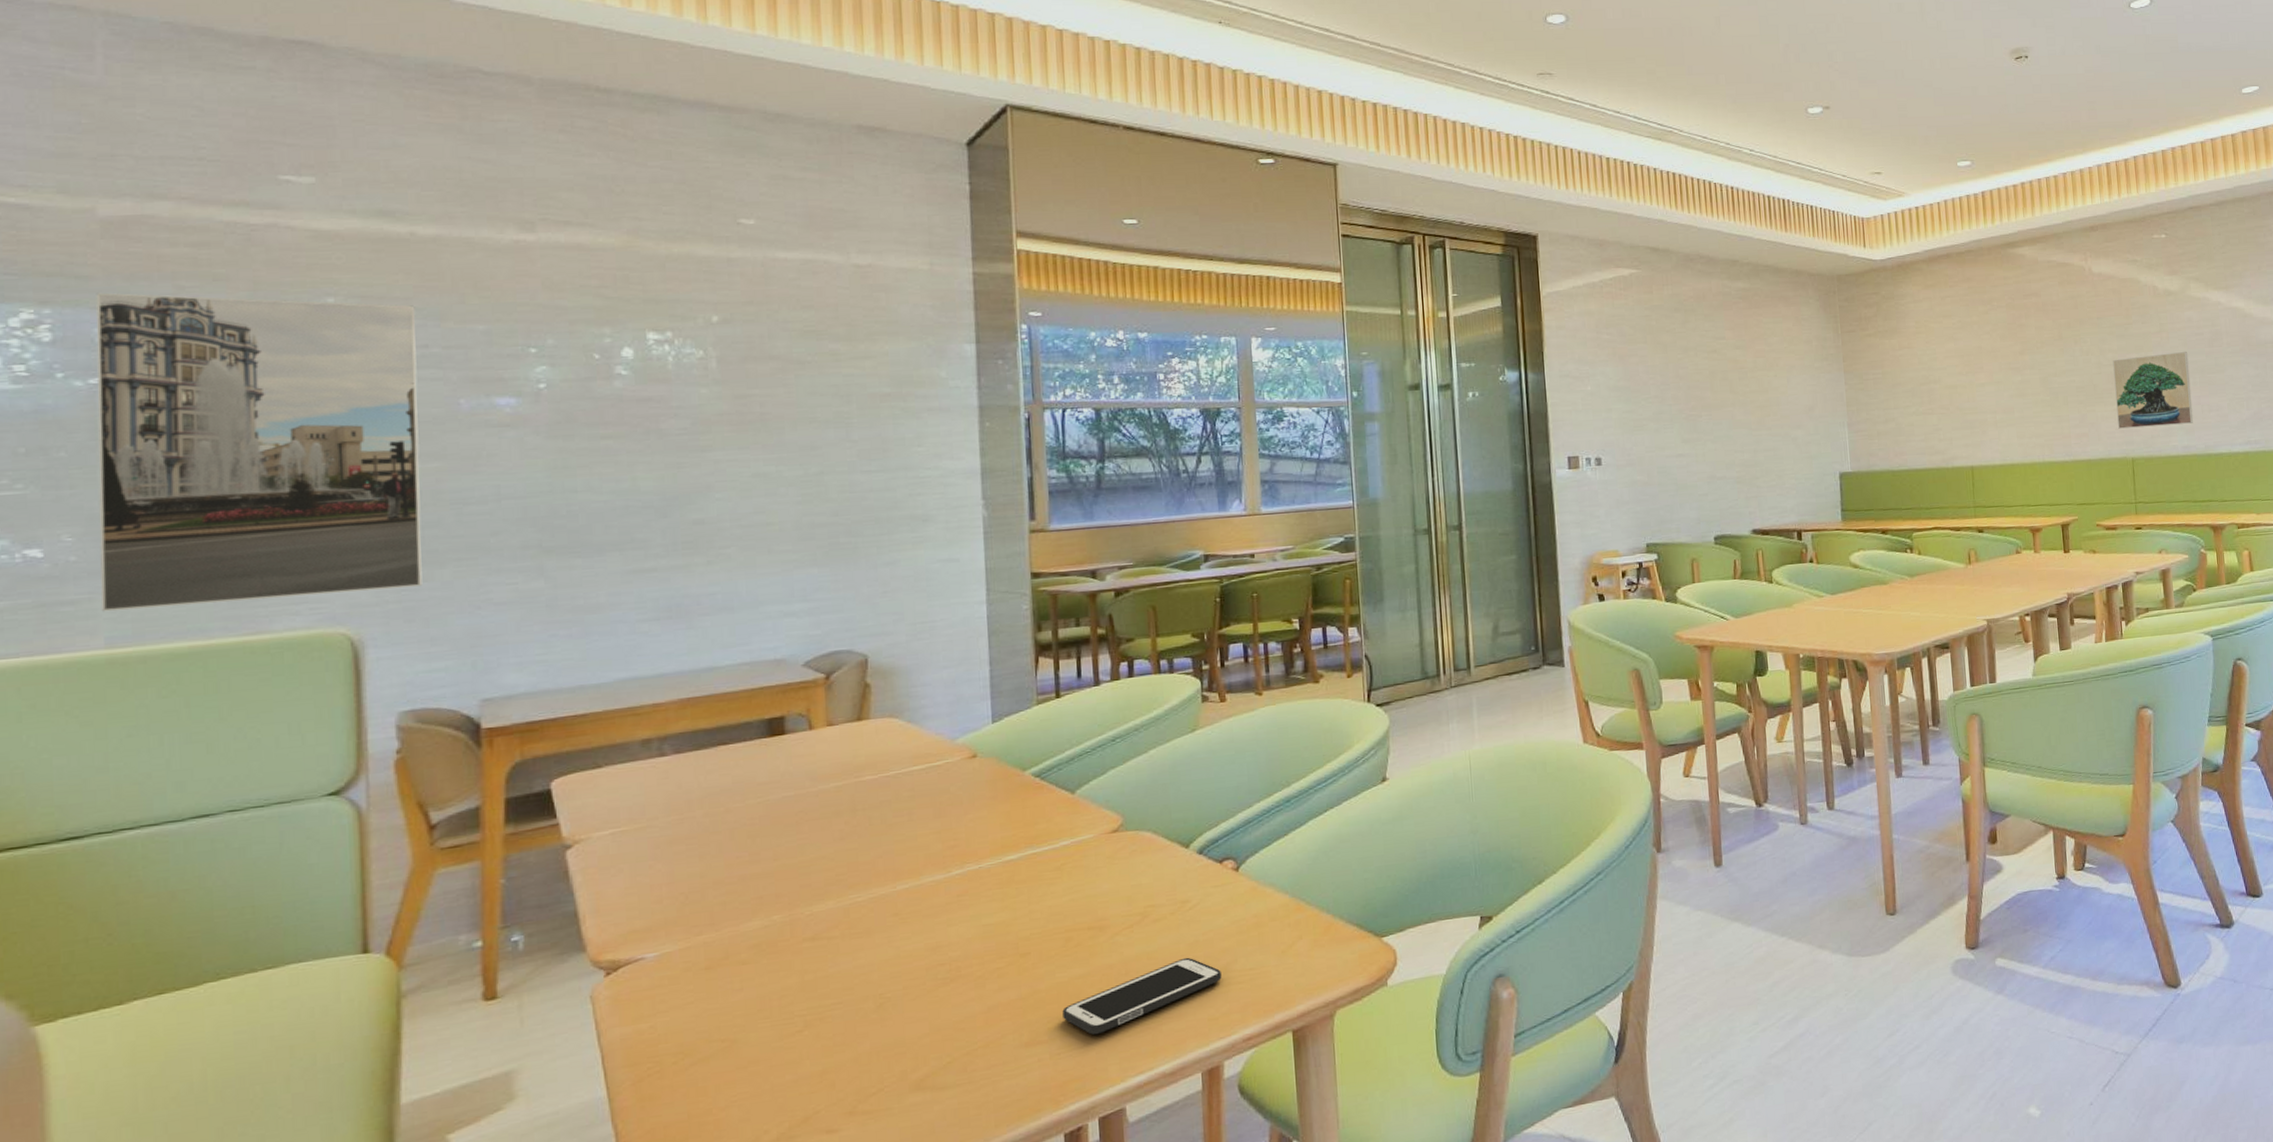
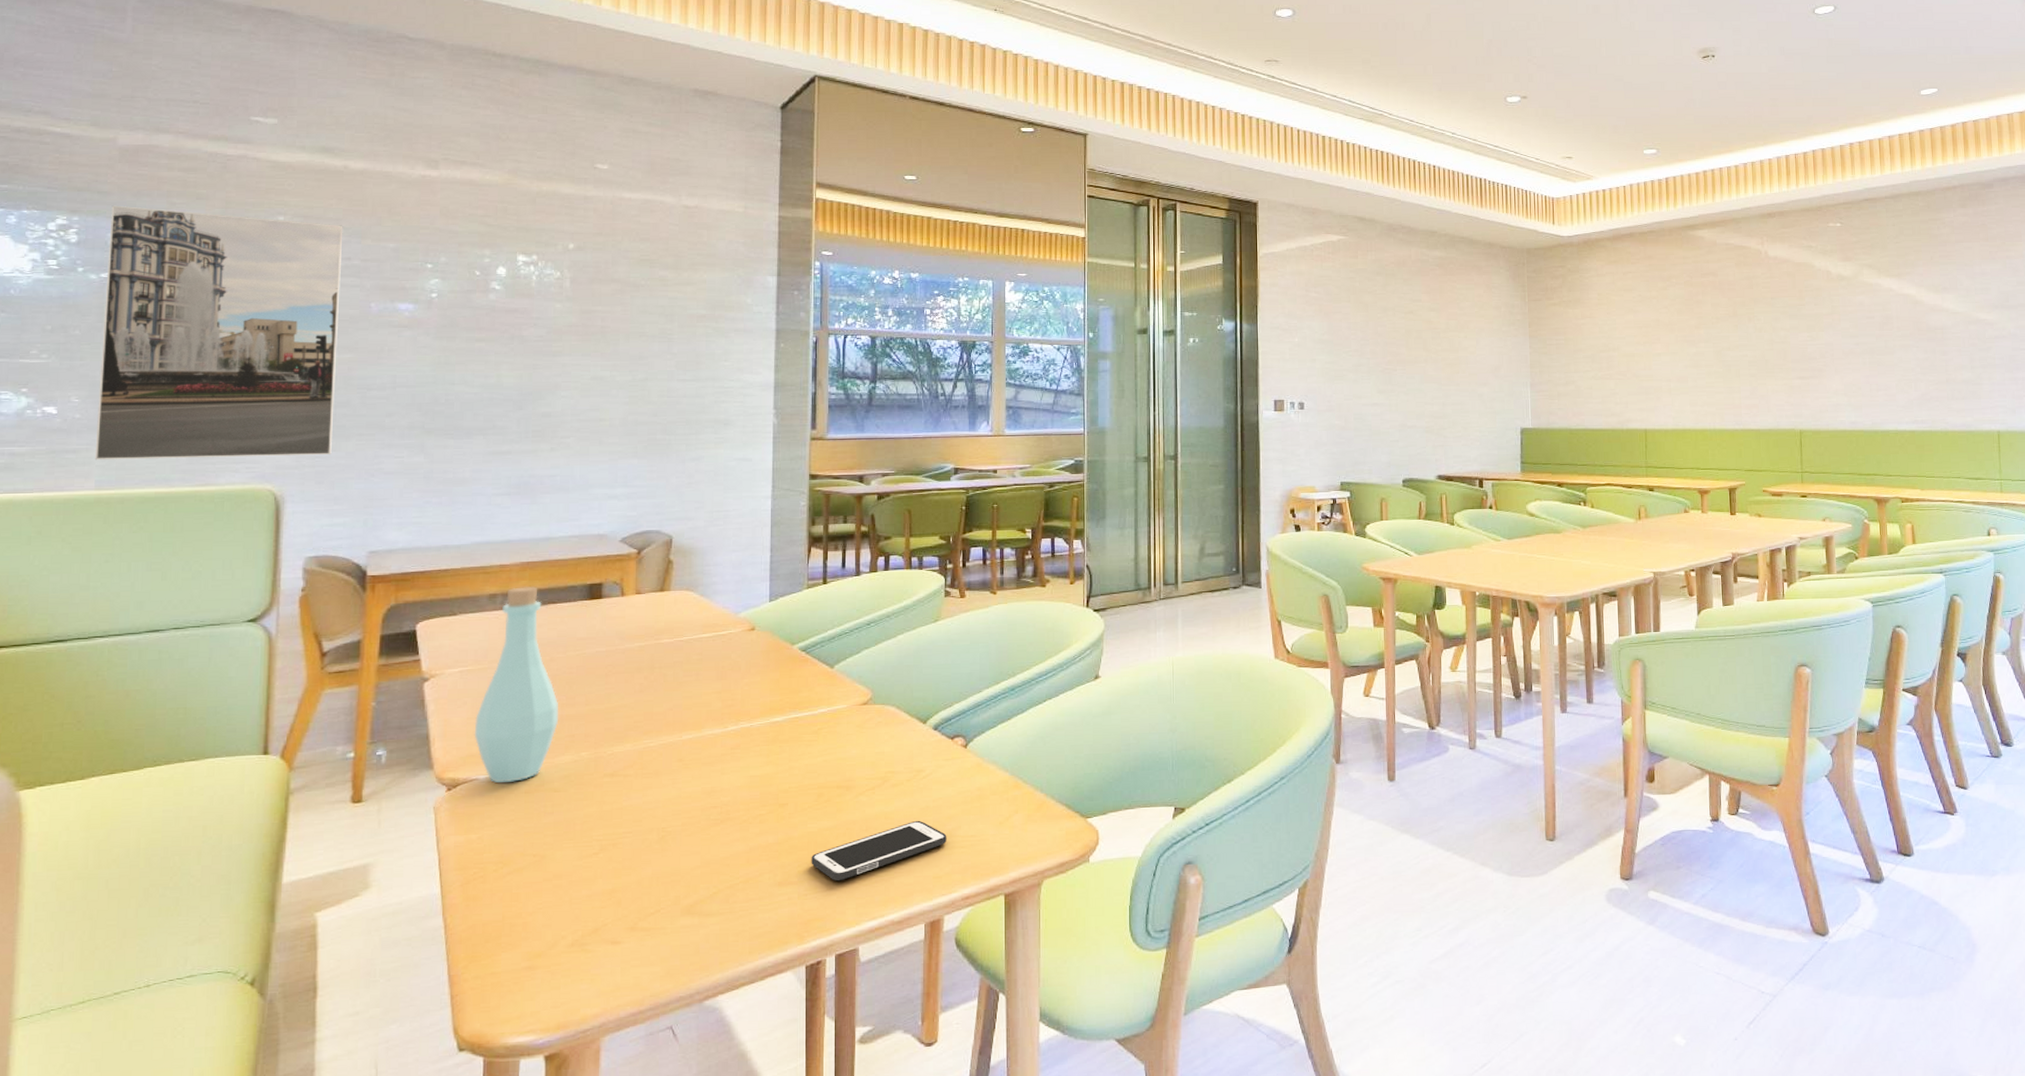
bottle: none [634,726,742,961] -> present [474,586,559,783]
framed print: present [2113,351,2194,429] -> none [1785,332,1862,402]

